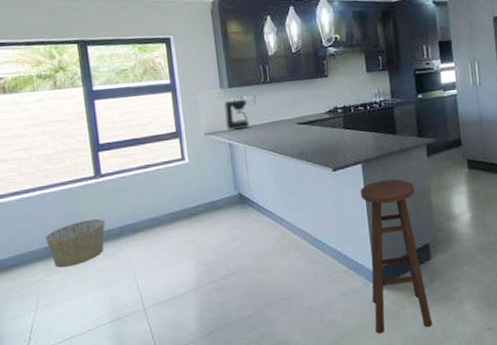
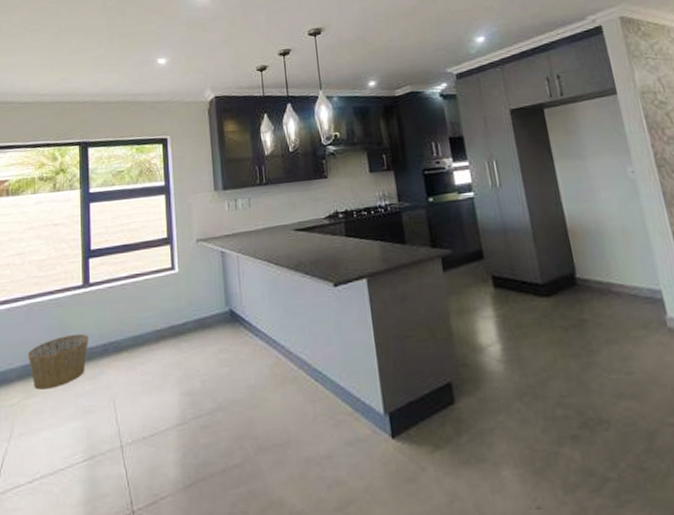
coffee maker: present [224,99,249,131] -> none [218,202,243,238]
bar stool: present [360,179,433,334] -> none [365,298,462,503]

